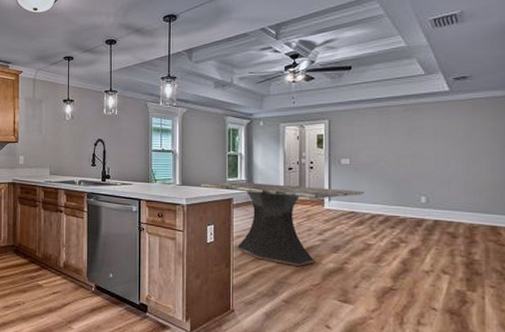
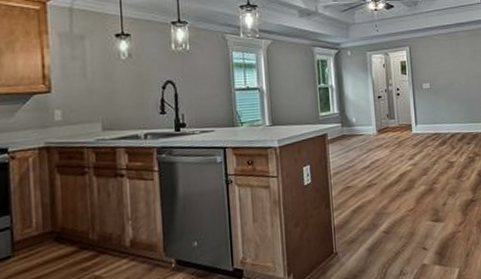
dining table: present [200,182,365,267] -> none [292,112,445,195]

